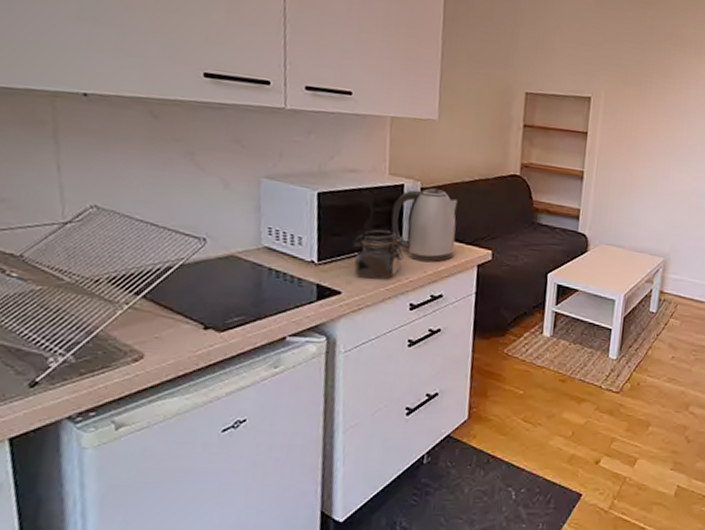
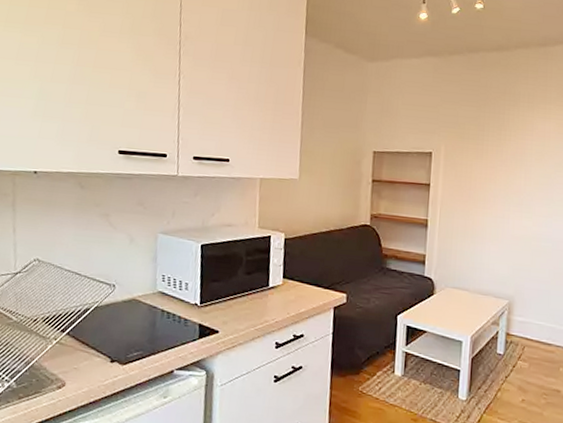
jar: present [351,229,404,279] -> none [227,275,271,320]
kettle: present [390,188,458,263] -> none [259,239,316,305]

